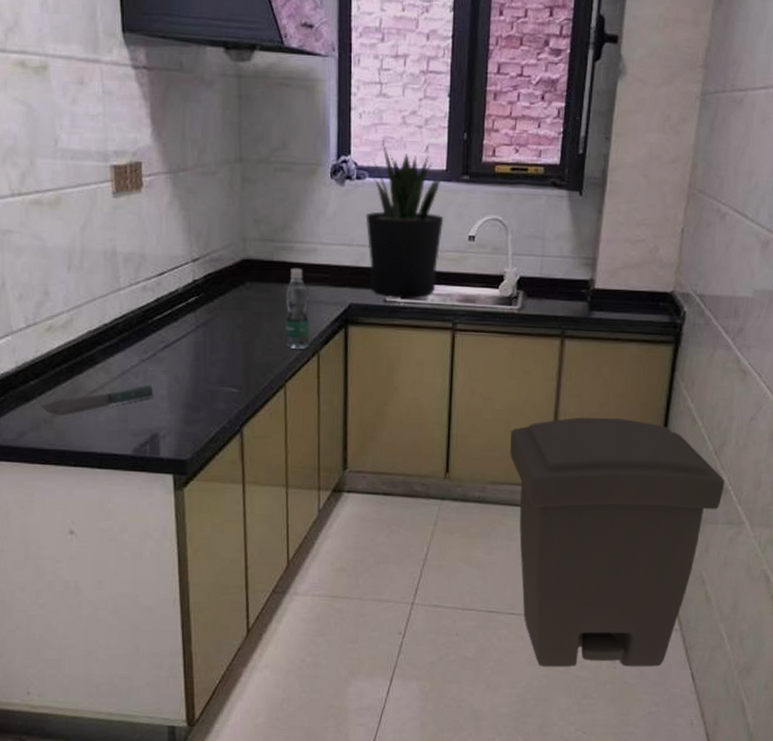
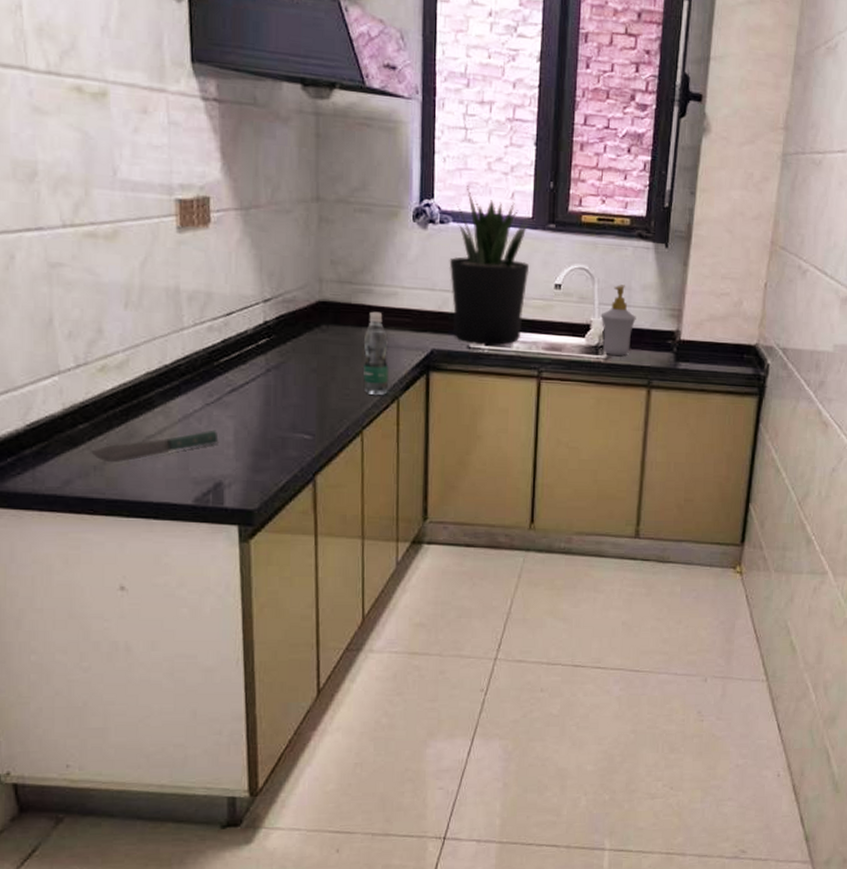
trash can: present [510,417,725,667] -> none [596,468,808,721]
soap bottle: none [514,234,550,306] -> present [600,285,636,356]

